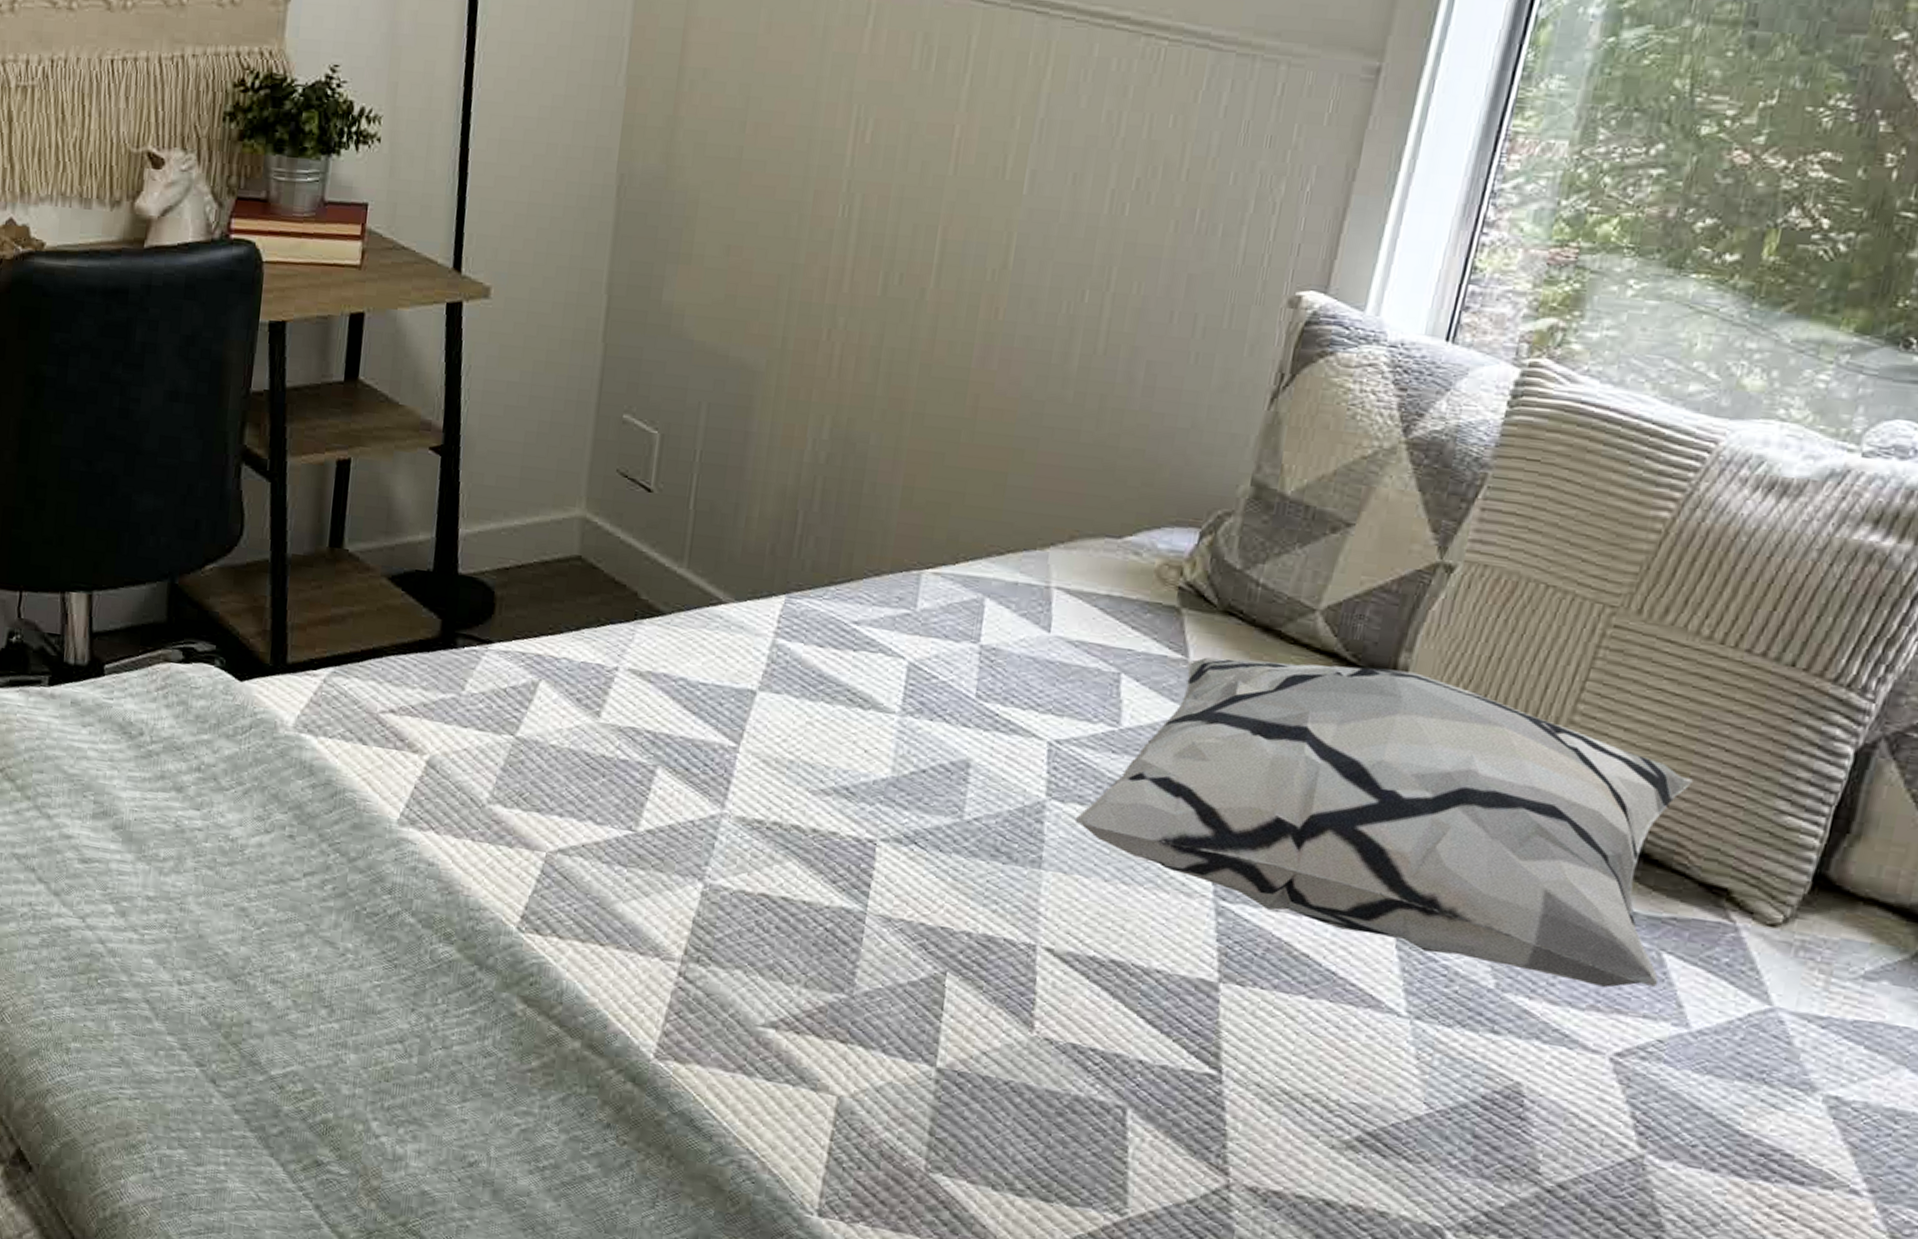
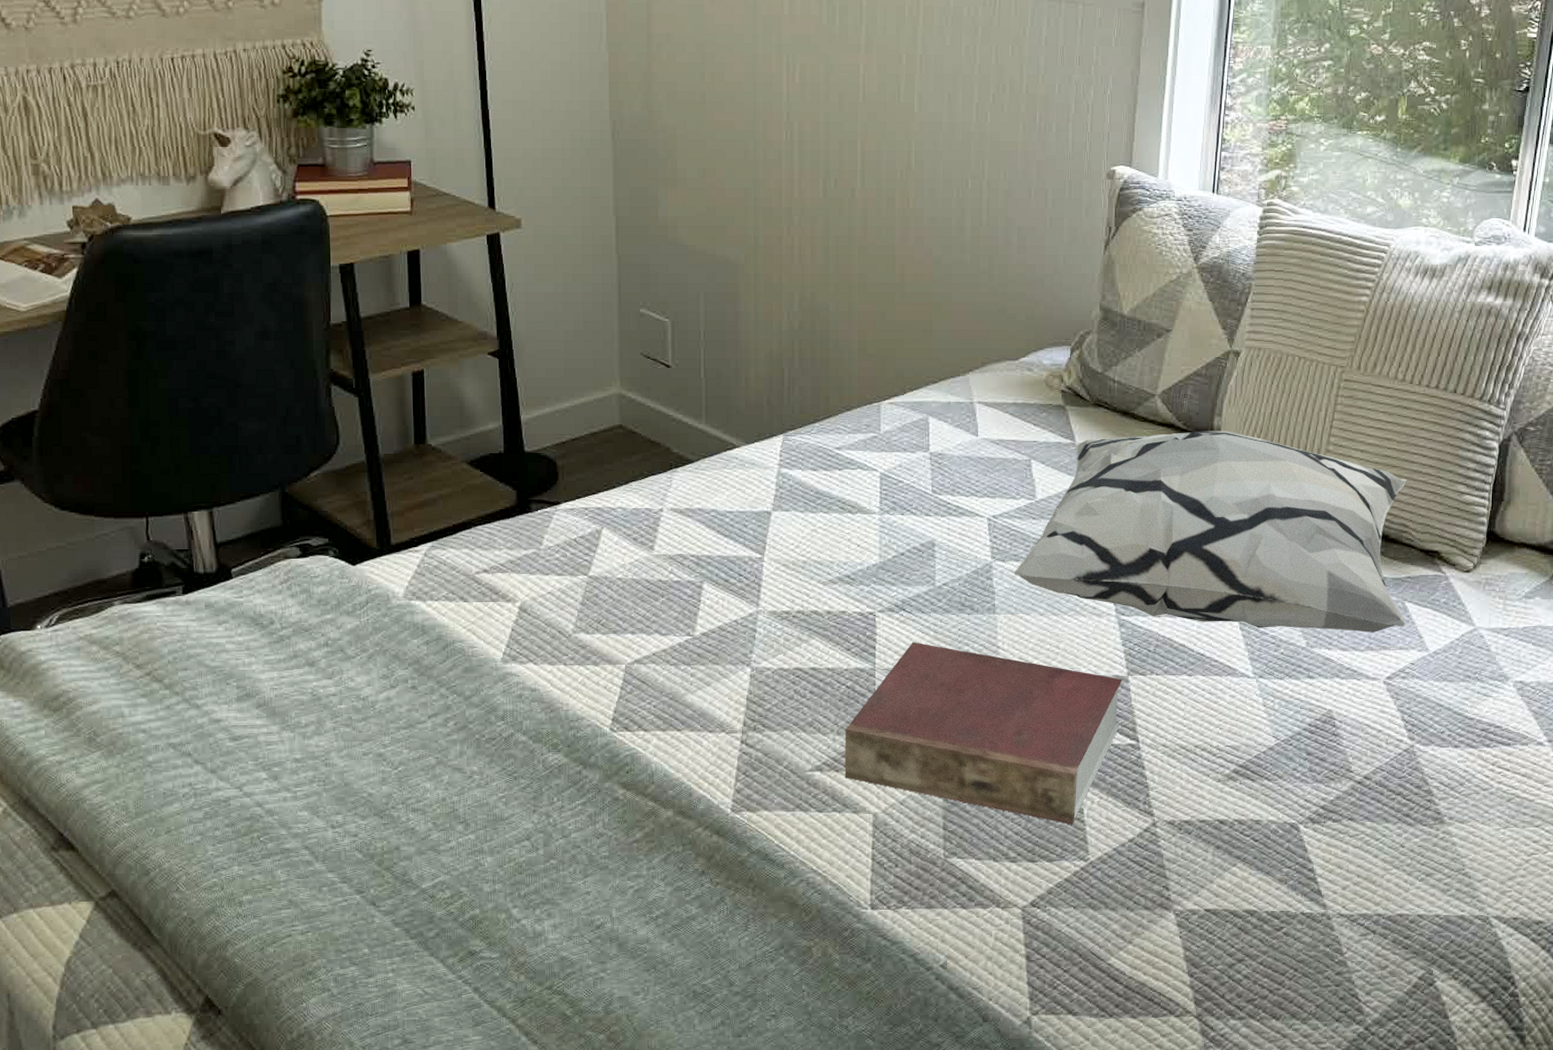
book: none [806,886,1210,1164] -> present [844,642,1123,825]

